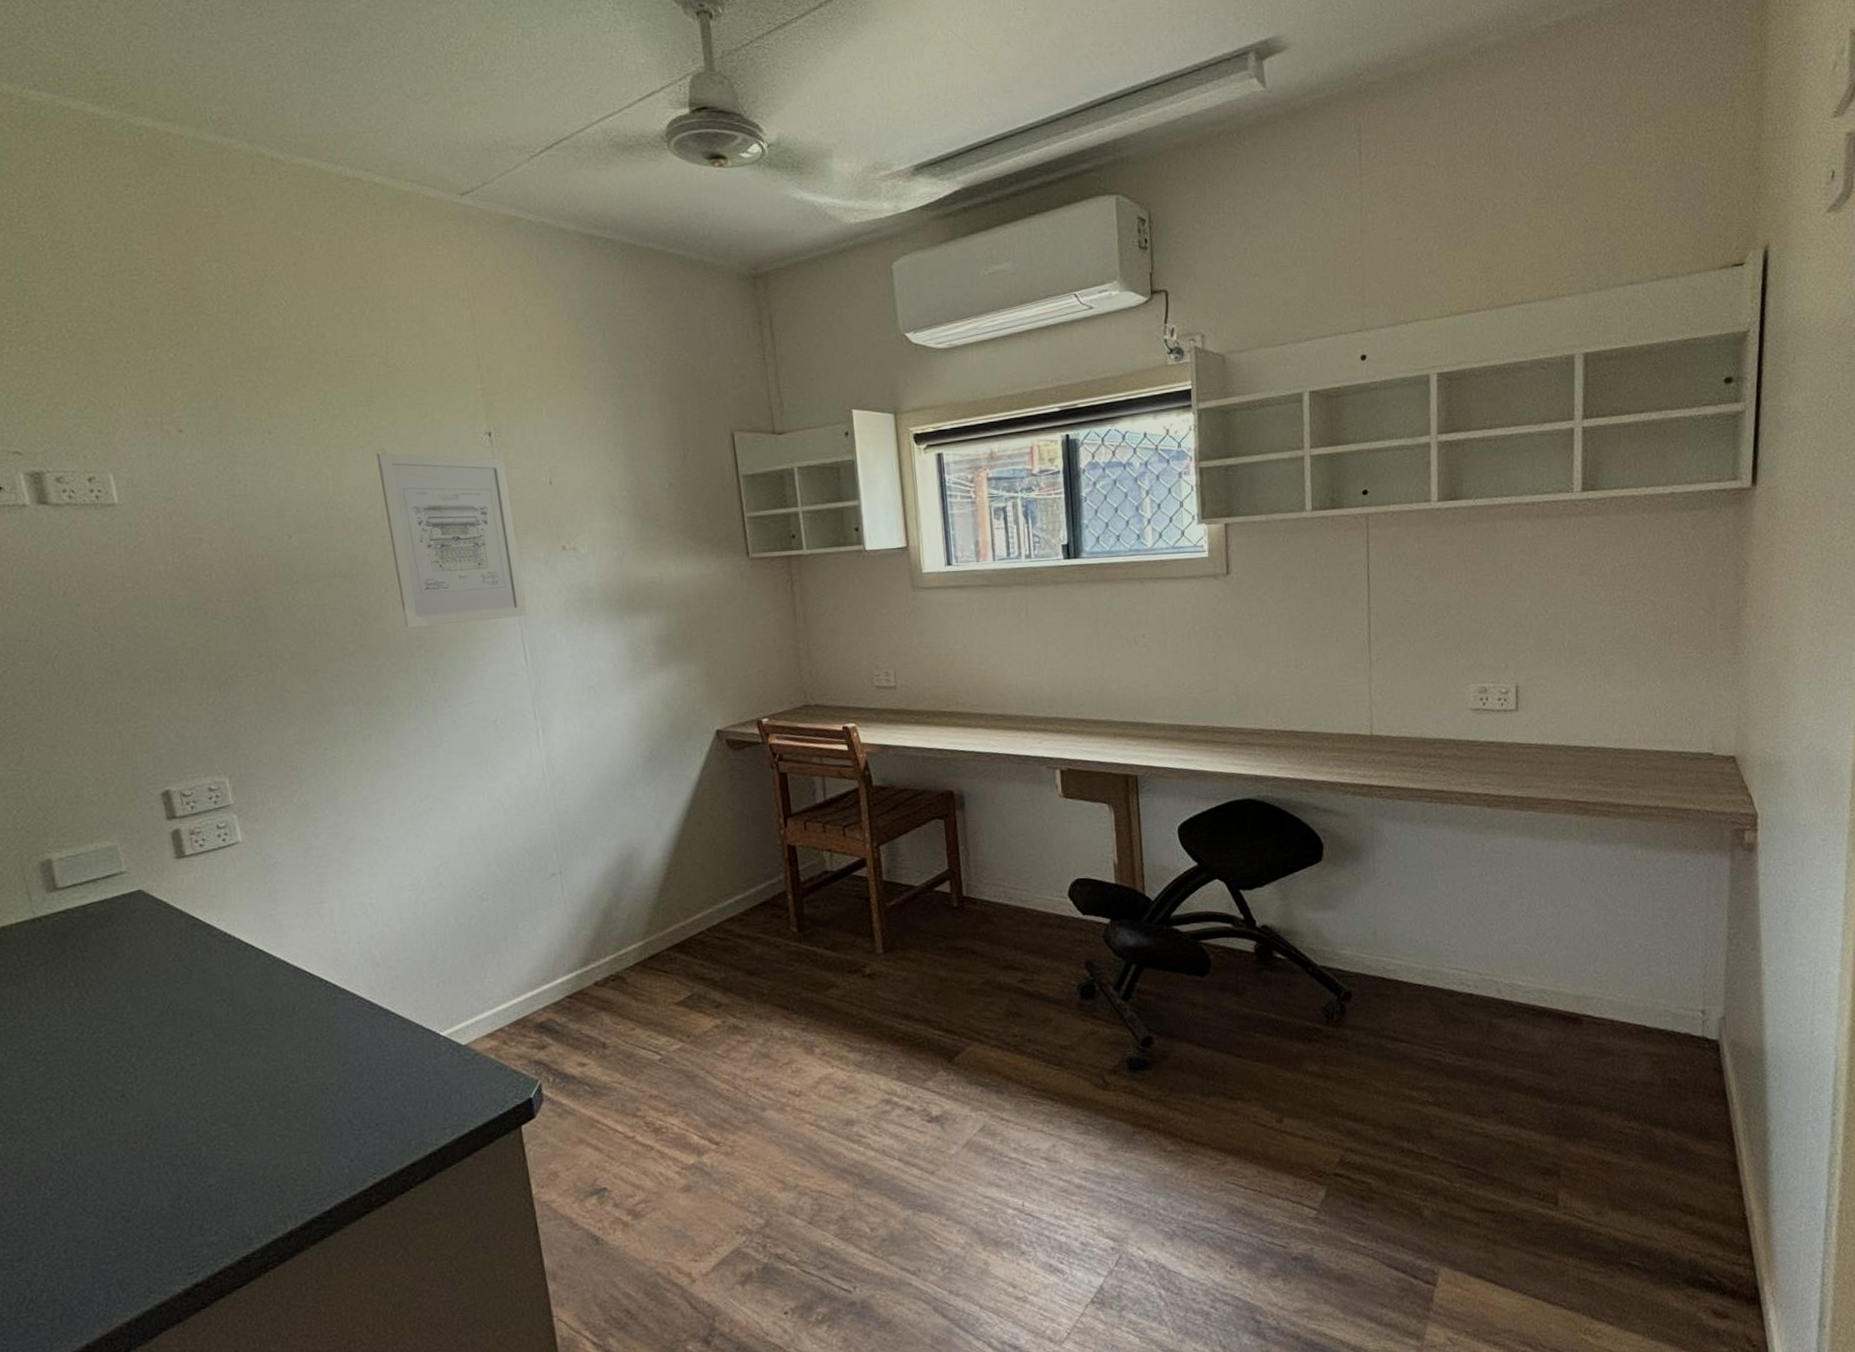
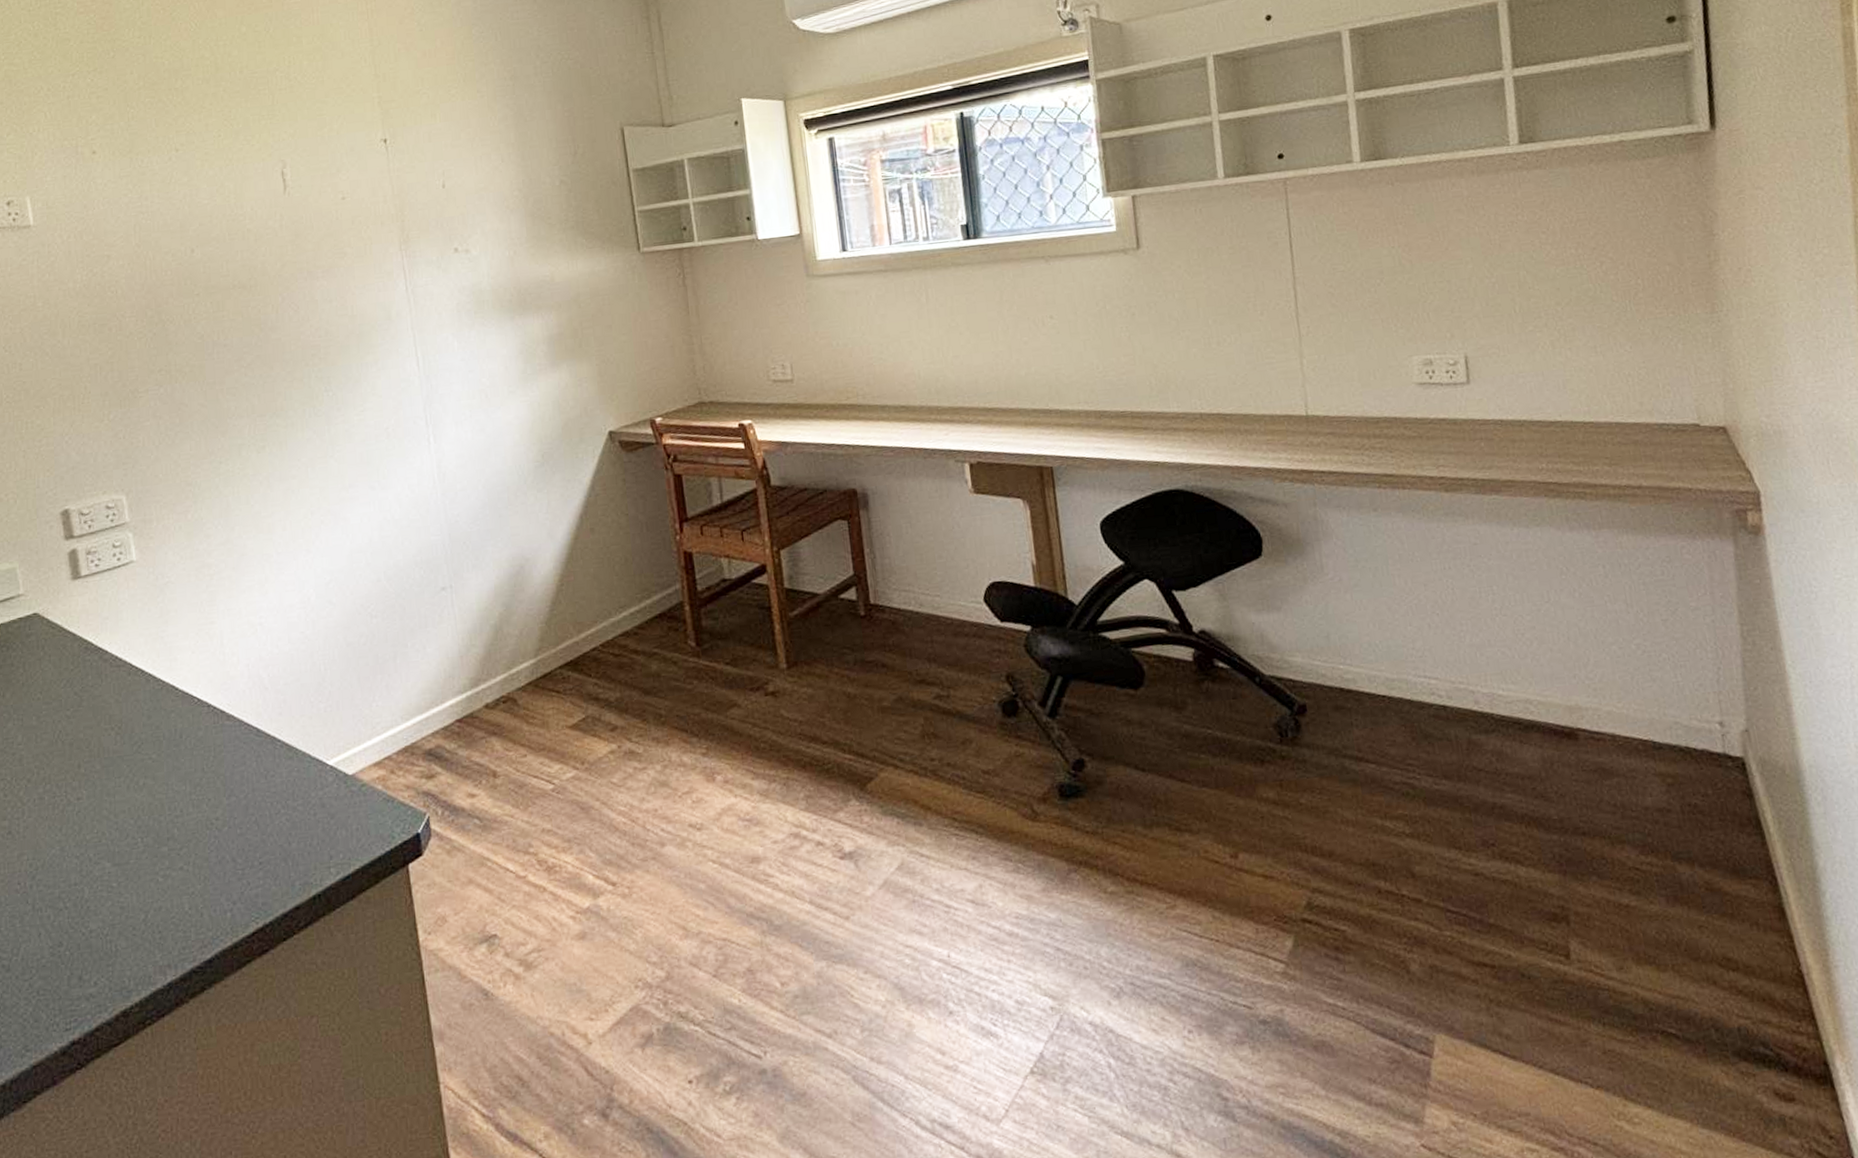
wall art: present [376,453,527,628] -> none [277,164,420,337]

